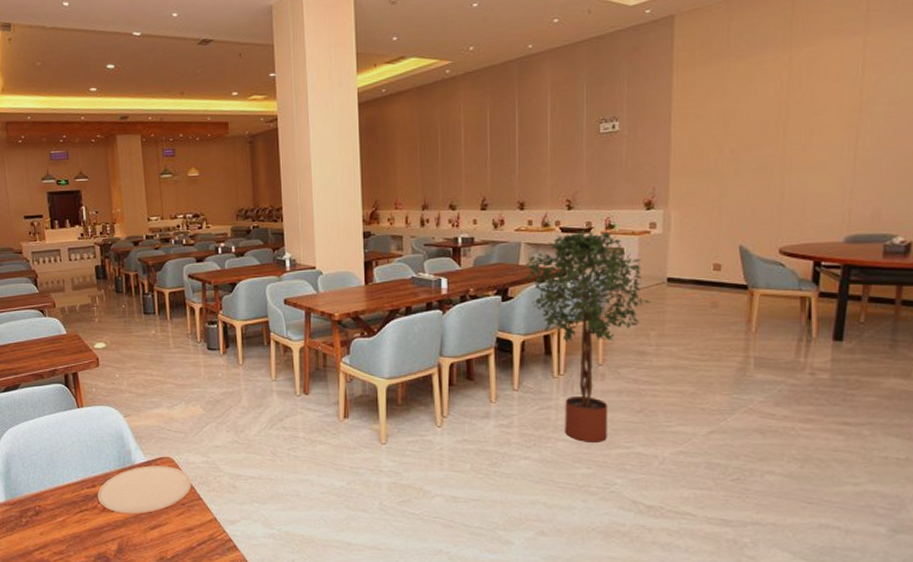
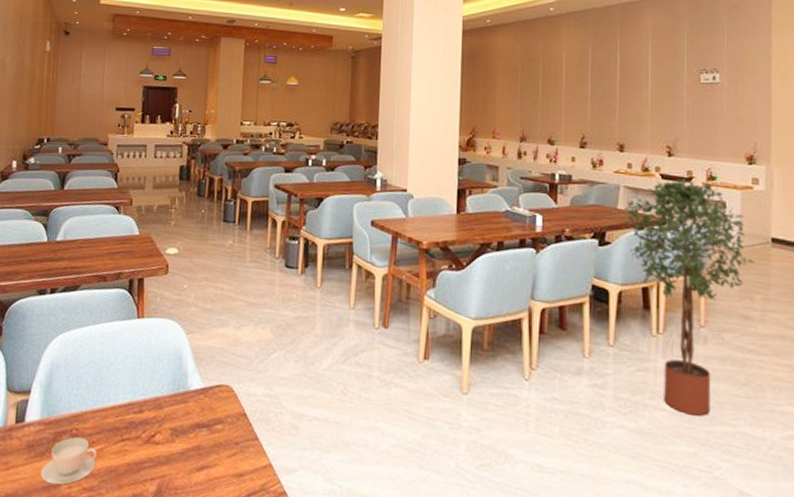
teacup: none [14,512,61,552] -> present [40,437,98,485]
plate: present [97,465,192,514] -> none [143,393,250,451]

